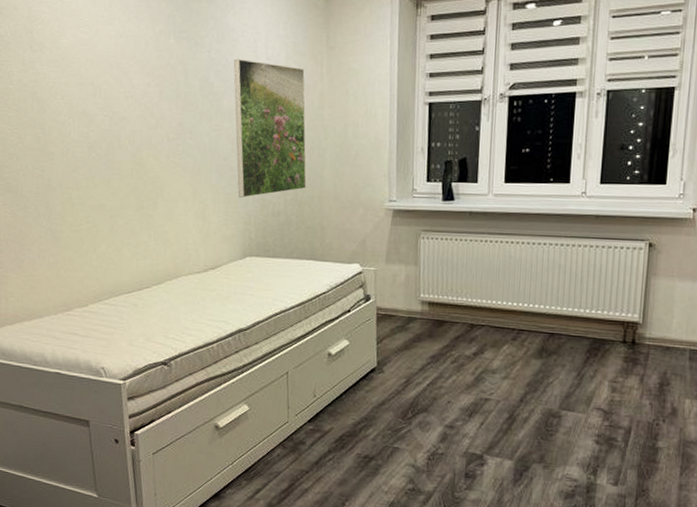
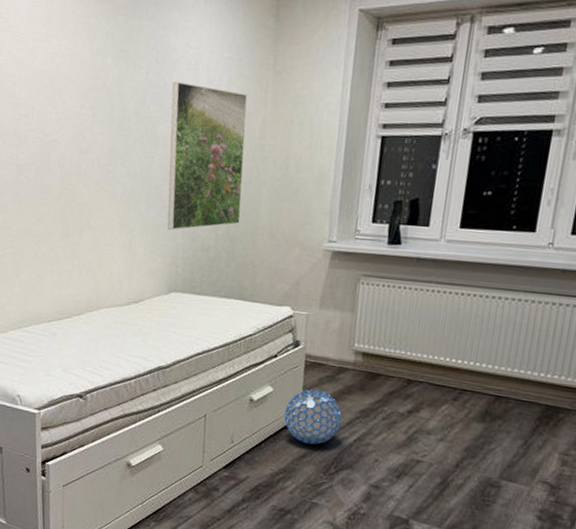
ball: none [361,339,414,392] -> present [284,389,342,445]

